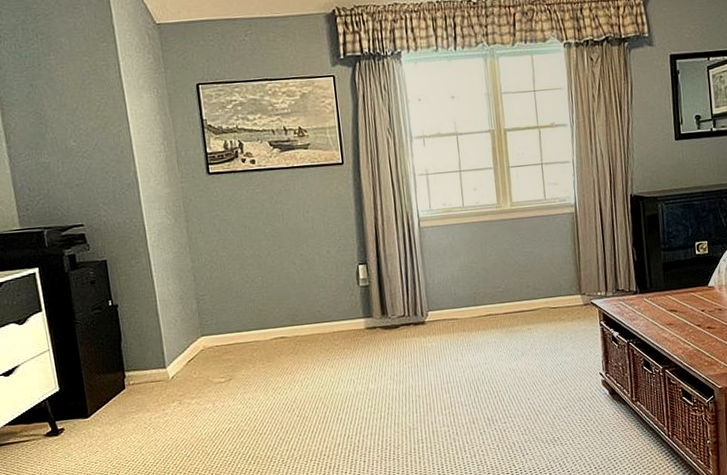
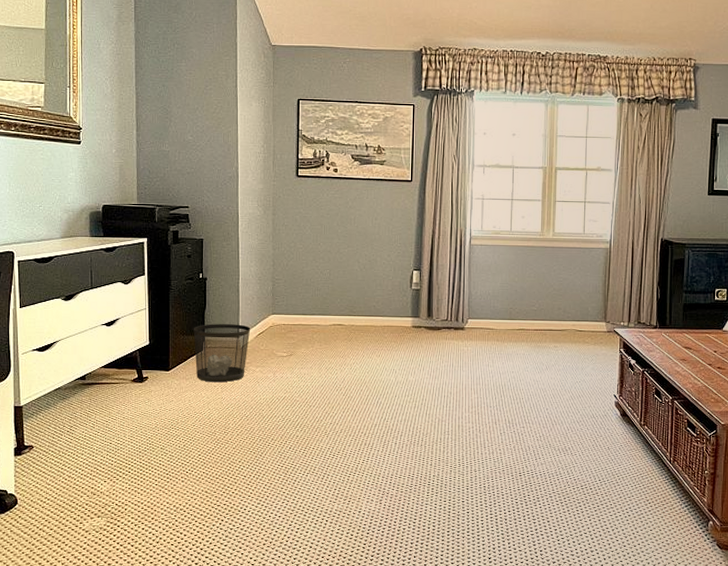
waste bin: none [110,352,179,424] -> present [193,324,251,383]

